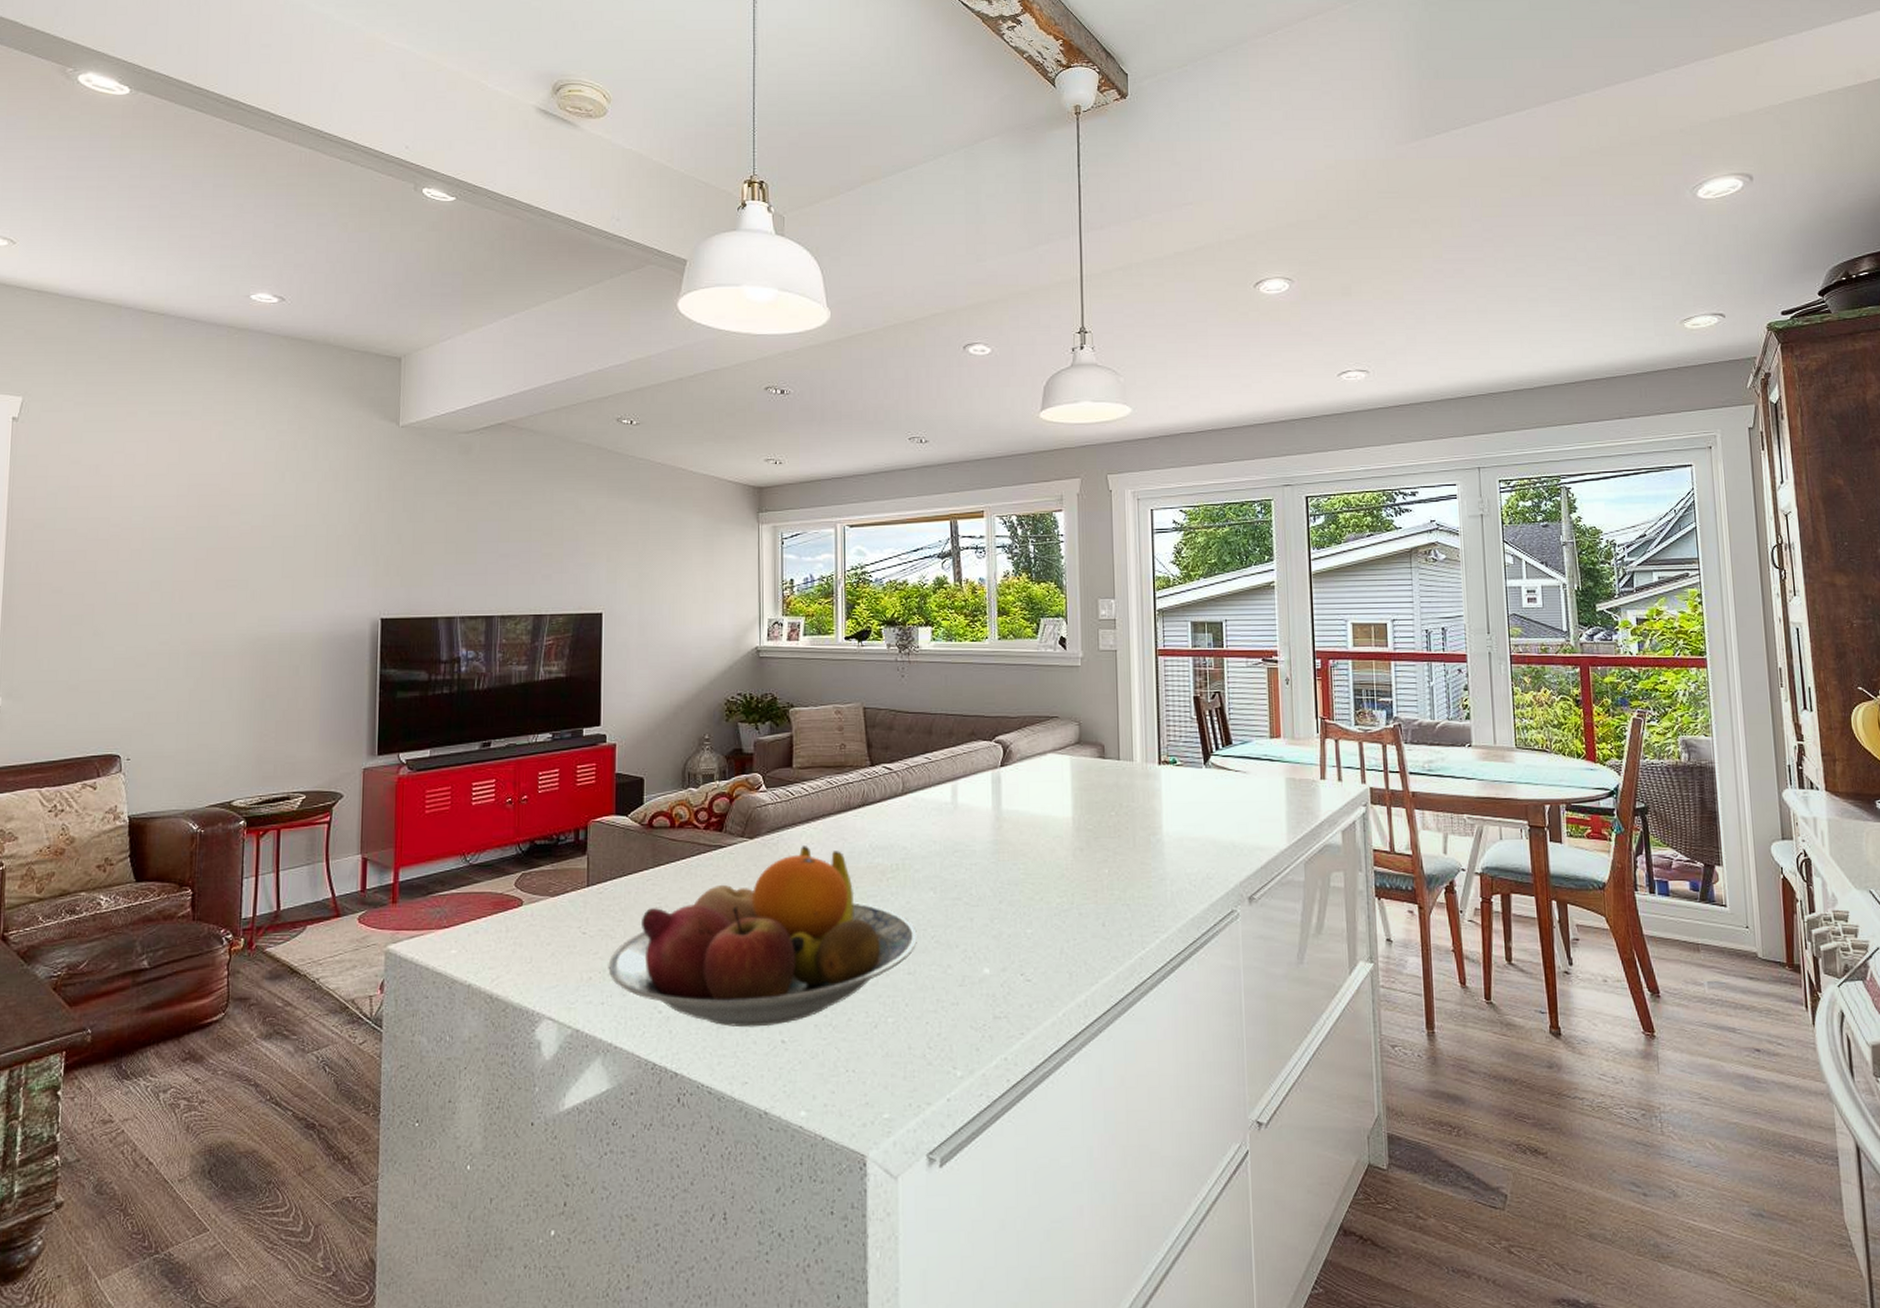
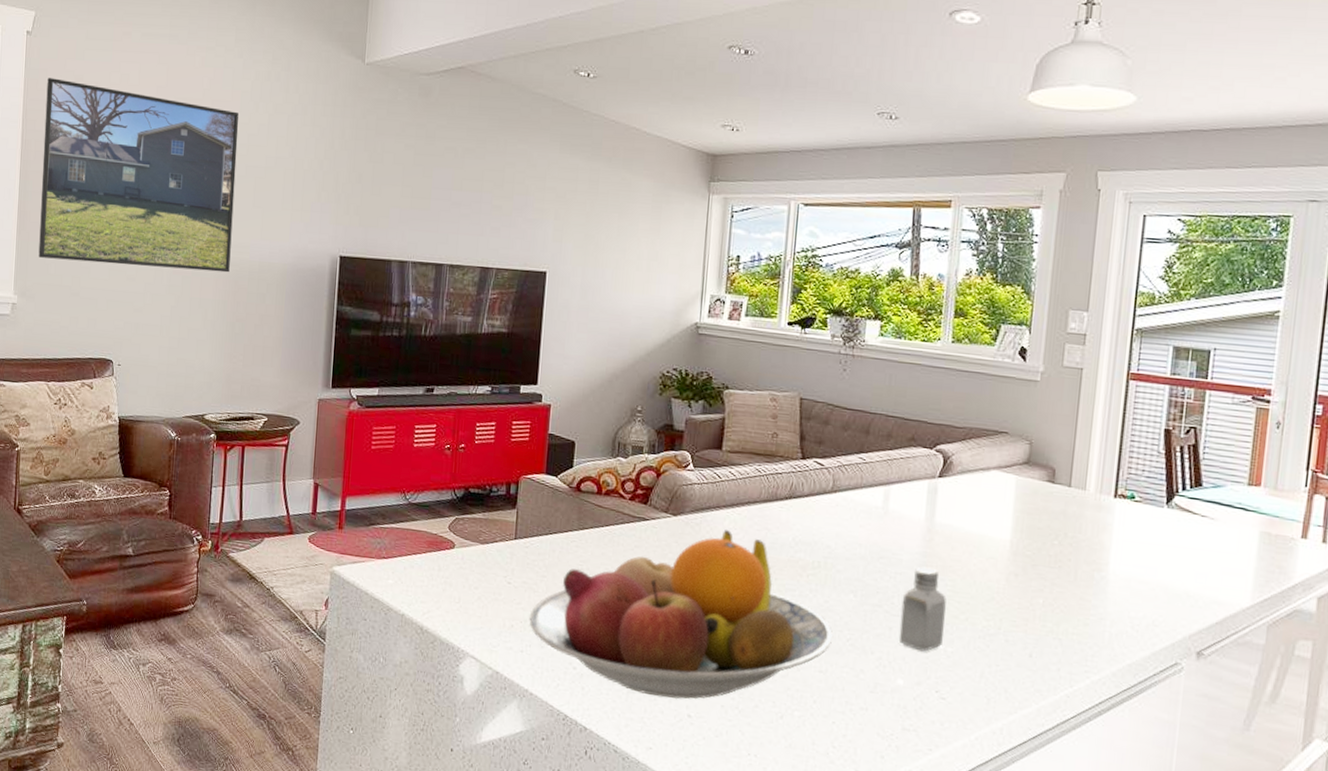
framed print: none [28,464,263,654] -> present [38,78,240,273]
saltshaker: none [979,854,1023,937] -> present [898,567,947,652]

